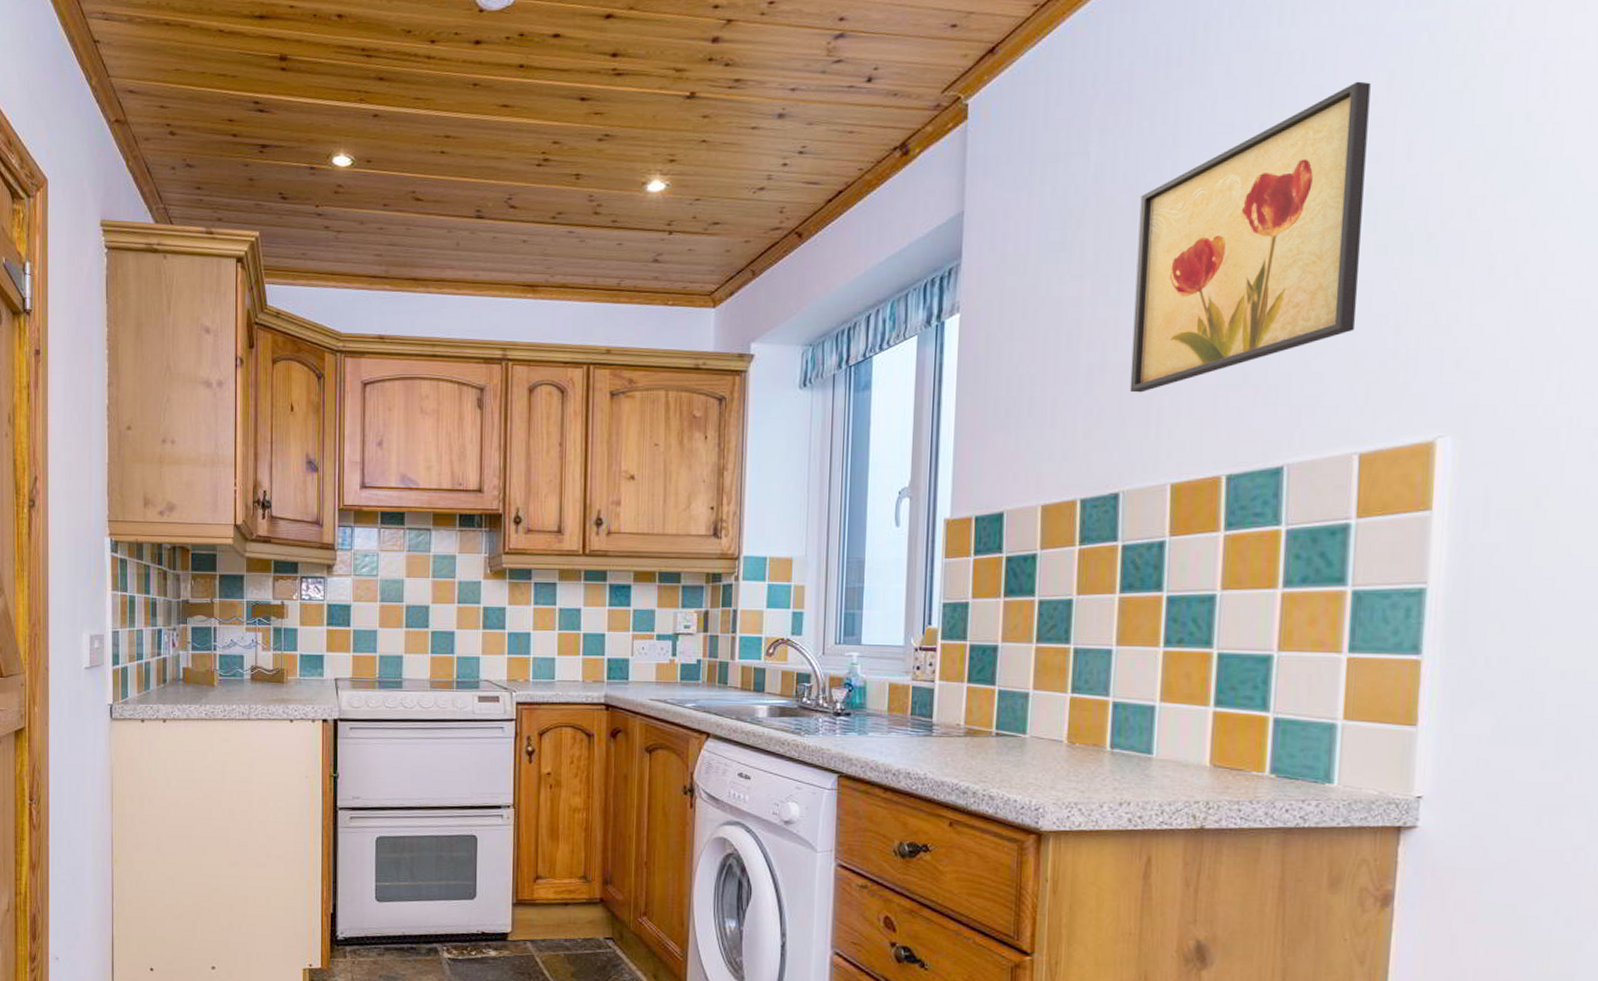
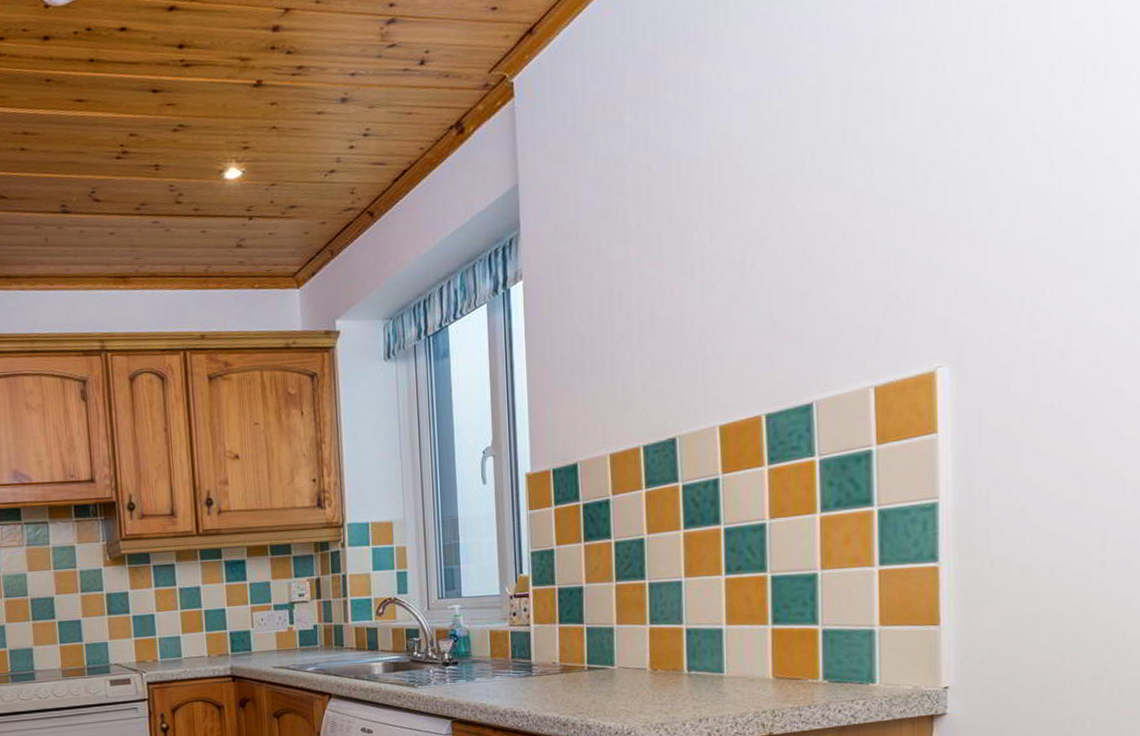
wall art: present [1129,81,1371,393] -> none [672,49,862,345]

